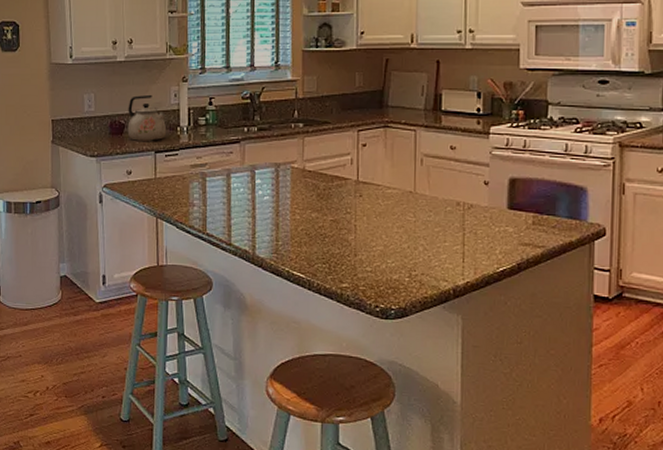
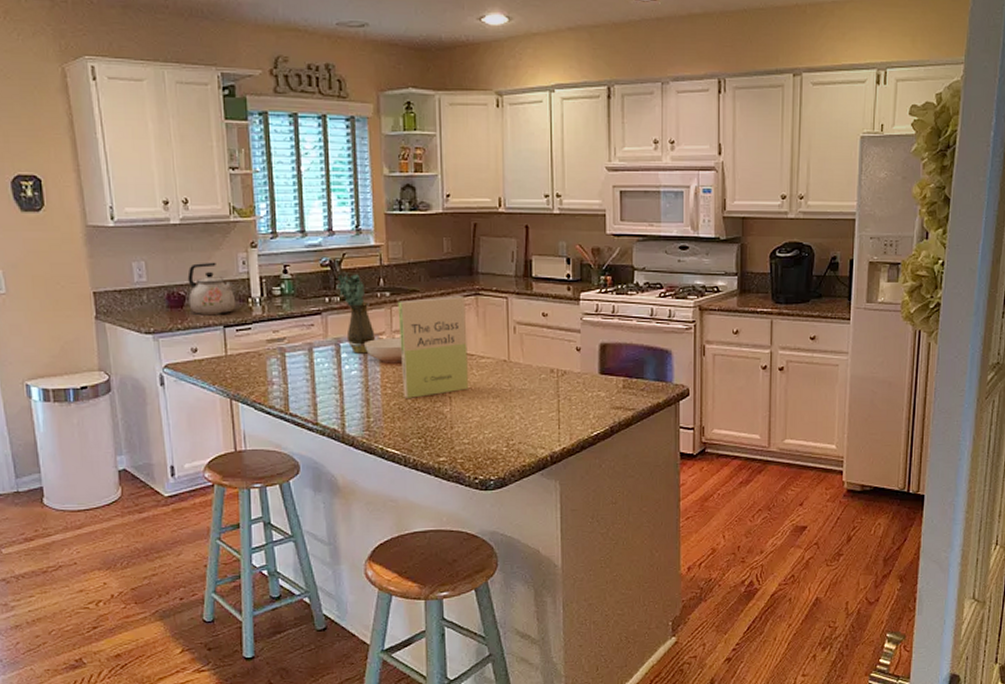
vase: none [254,102,287,181] -> present [336,270,375,354]
bowl: none [276,166,313,190] -> present [363,337,403,362]
book: none [309,128,375,225] -> present [397,296,468,398]

